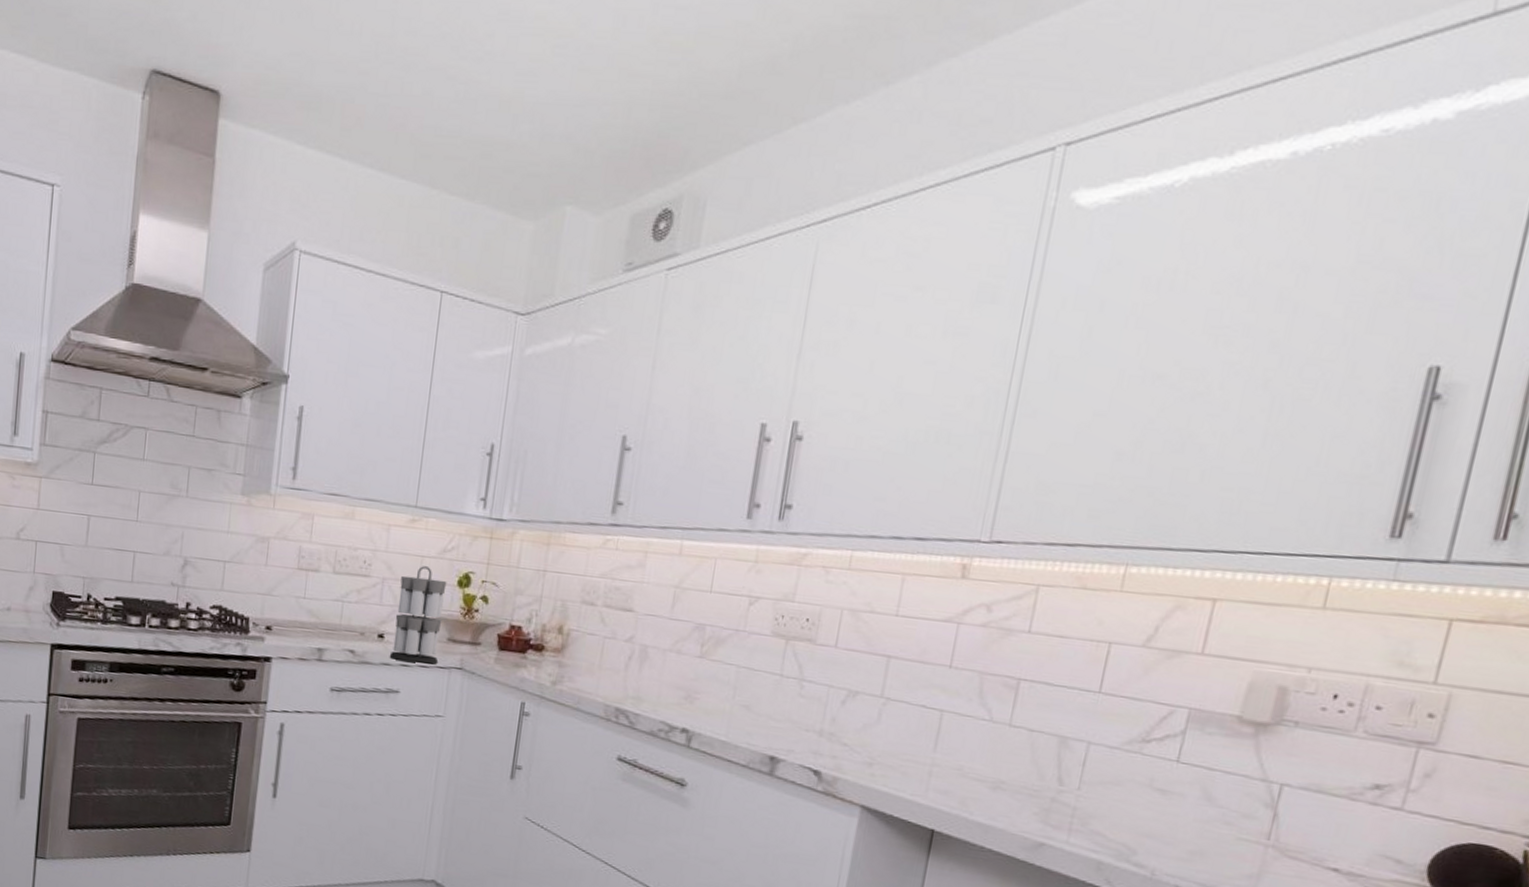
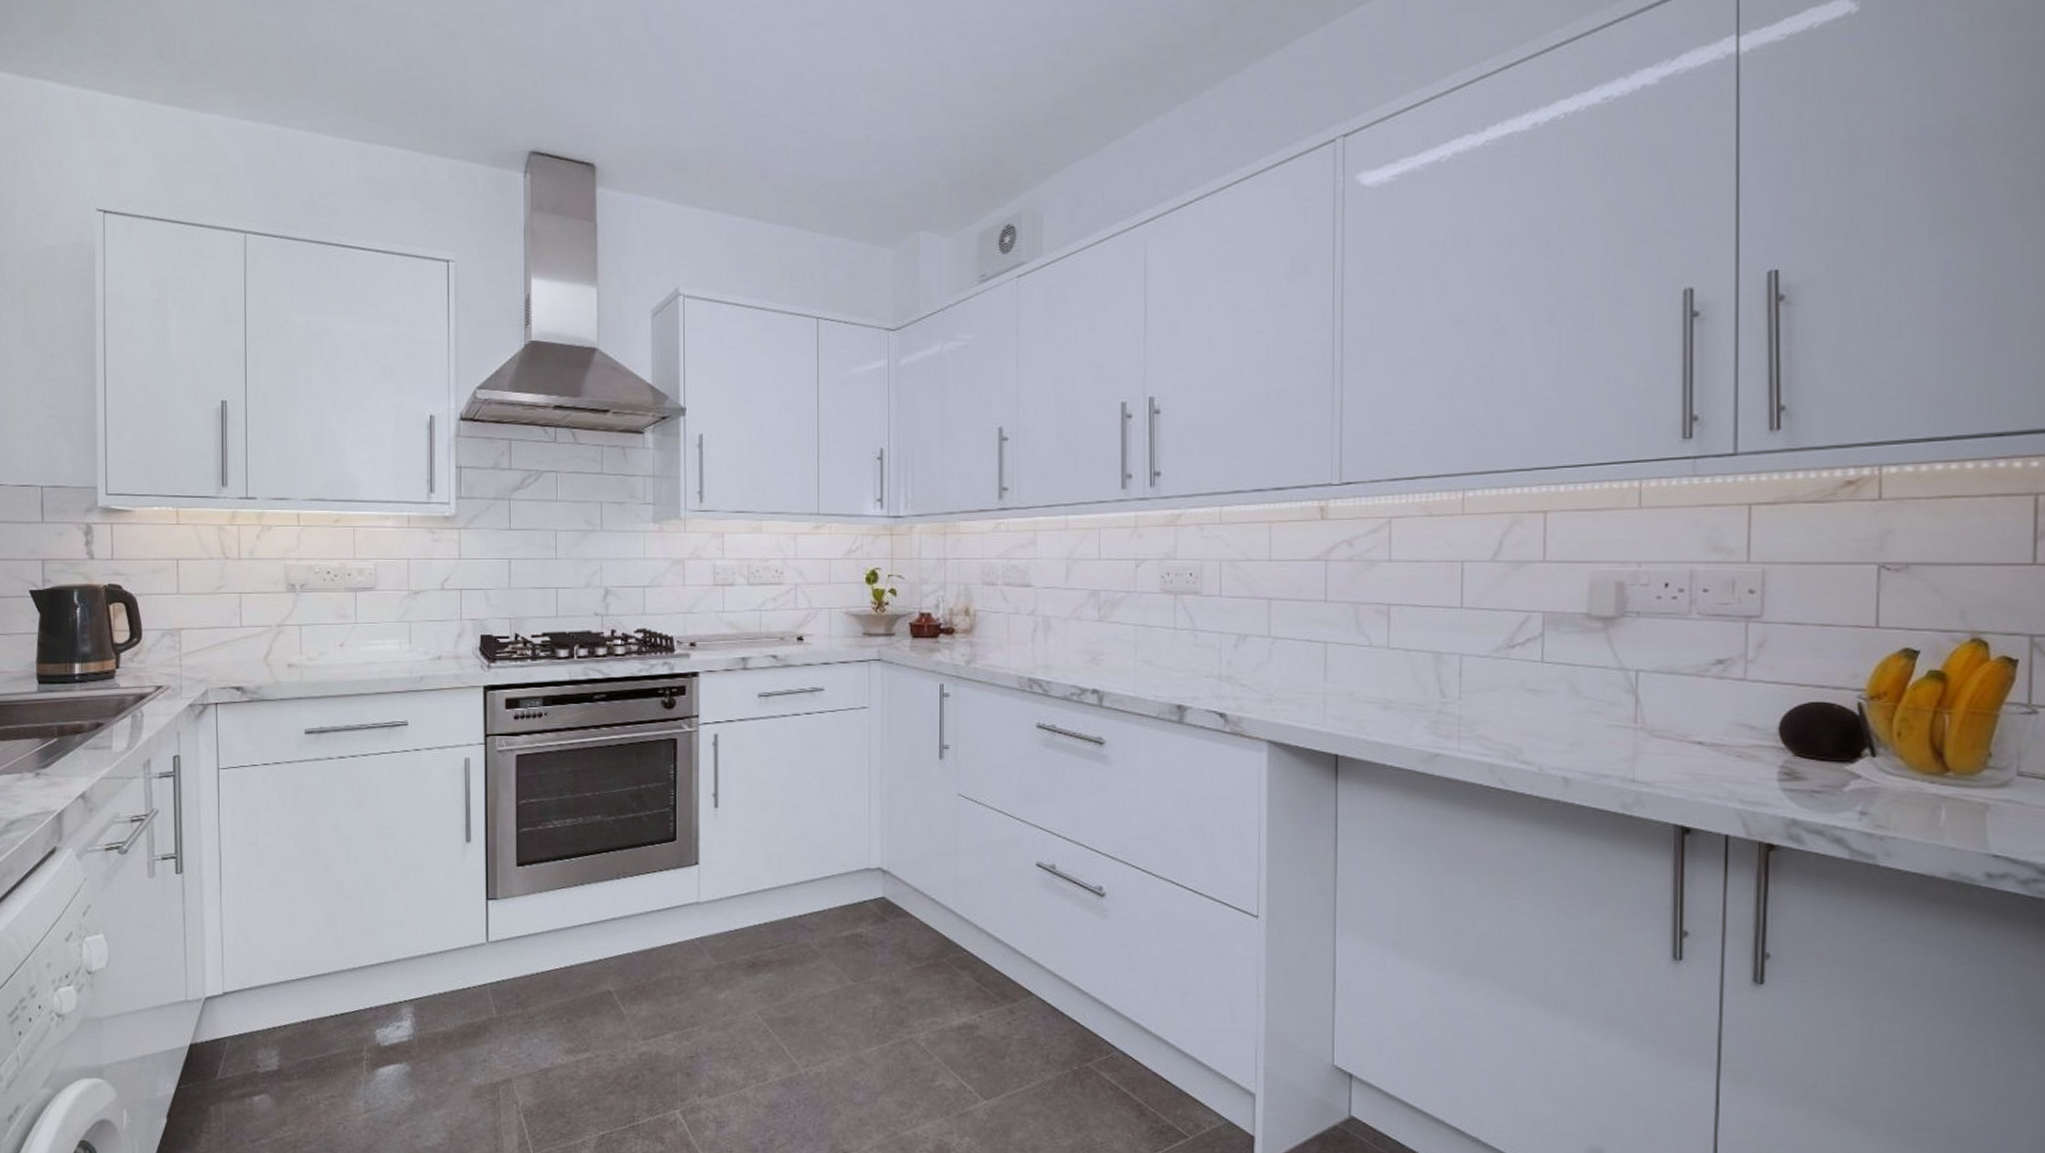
spice rack: present [389,566,447,665] -> none [810,568,857,661]

